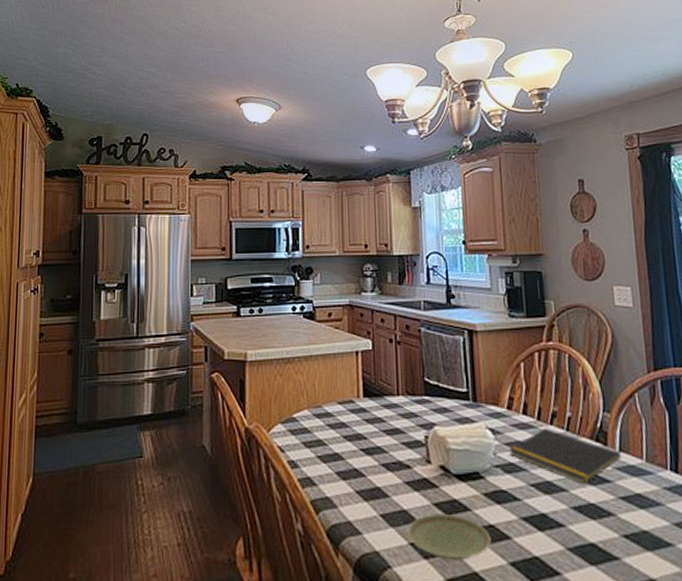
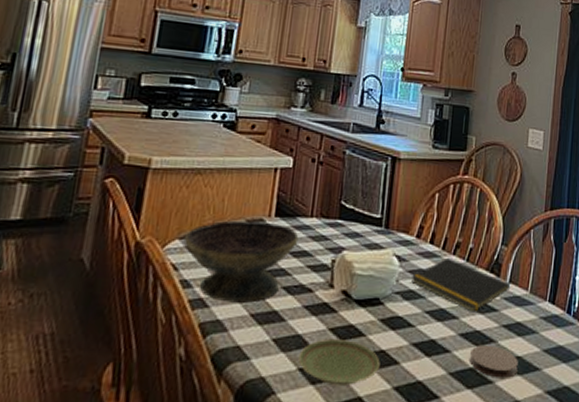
decorative bowl: none [285,403,389,481] -> present [183,220,299,303]
coaster: none [587,518,647,554] -> present [469,344,518,378]

